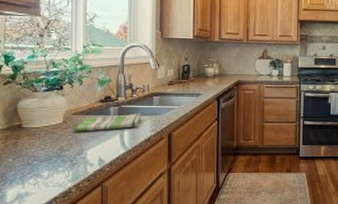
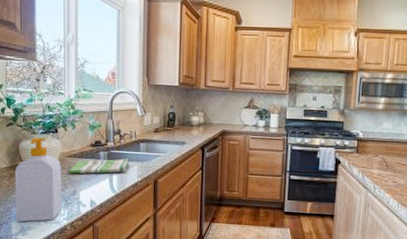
soap bottle: none [11,95,67,188] -> present [14,137,62,222]

